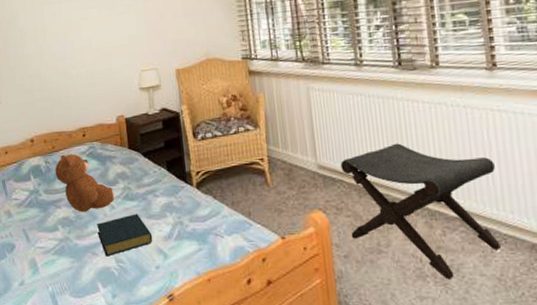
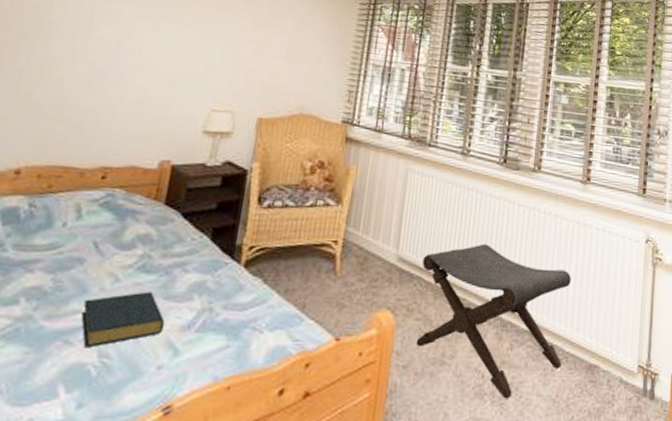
teddy bear: present [55,153,115,212] -> none [40,198,125,282]

